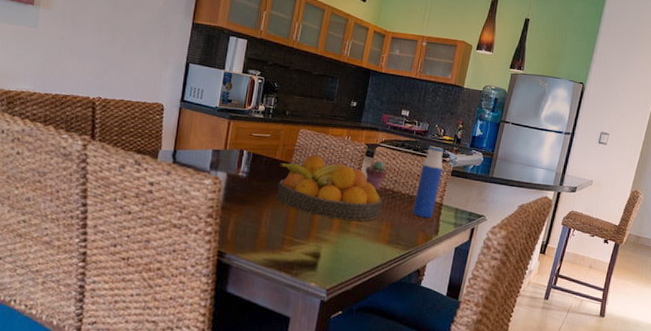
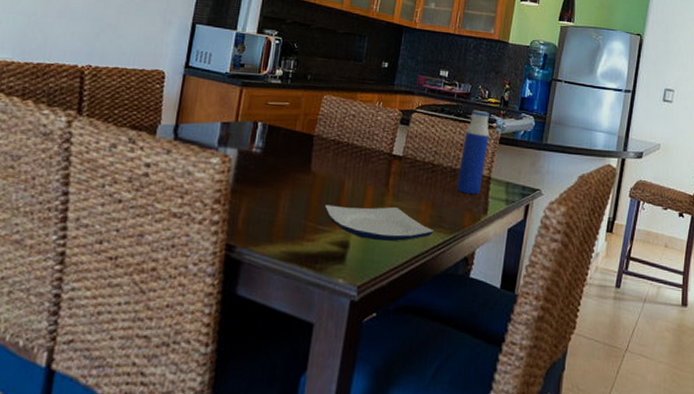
fruit bowl: present [277,155,382,222] -> none [297,124,421,202]
plate: none [299,222,392,254] -> present [324,205,435,241]
potted succulent: present [365,160,388,190] -> none [400,129,426,164]

